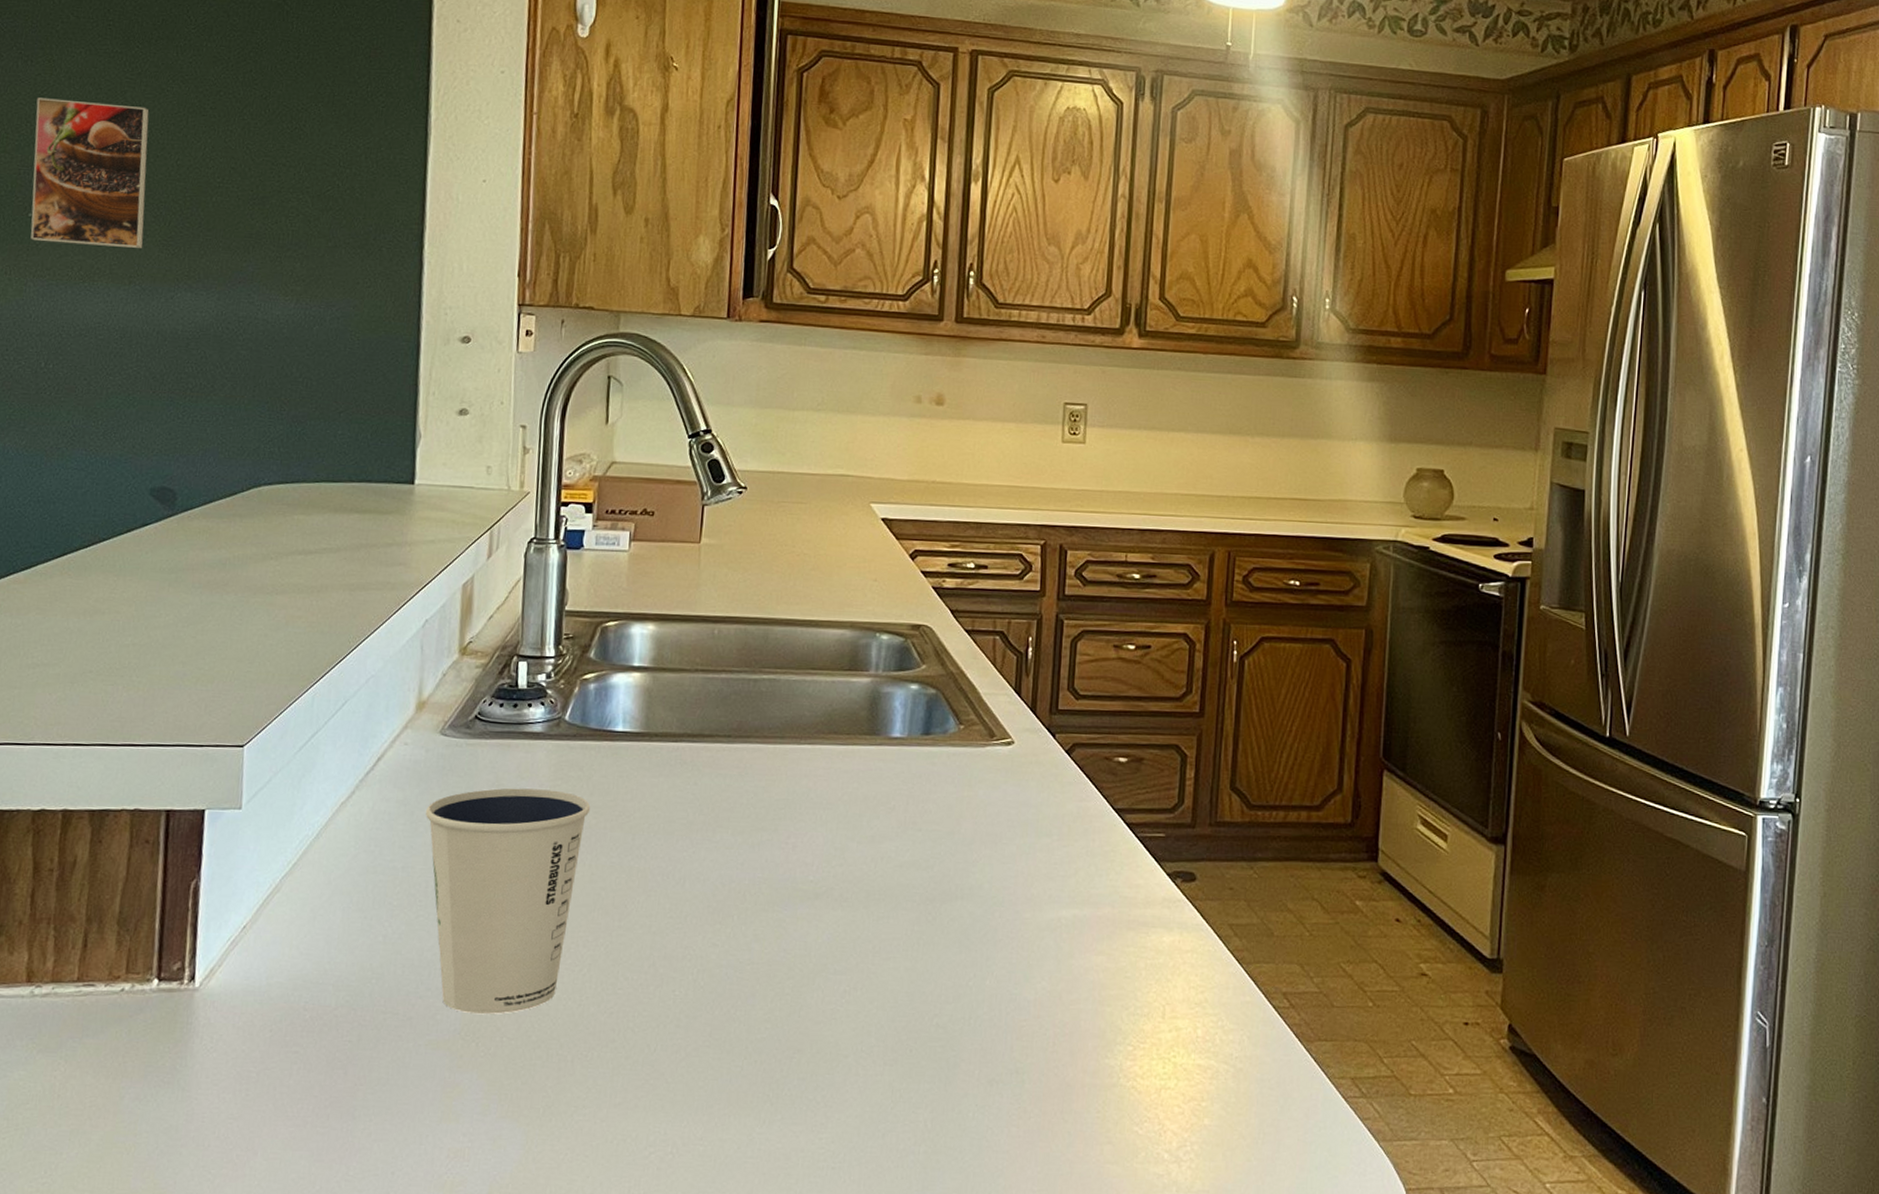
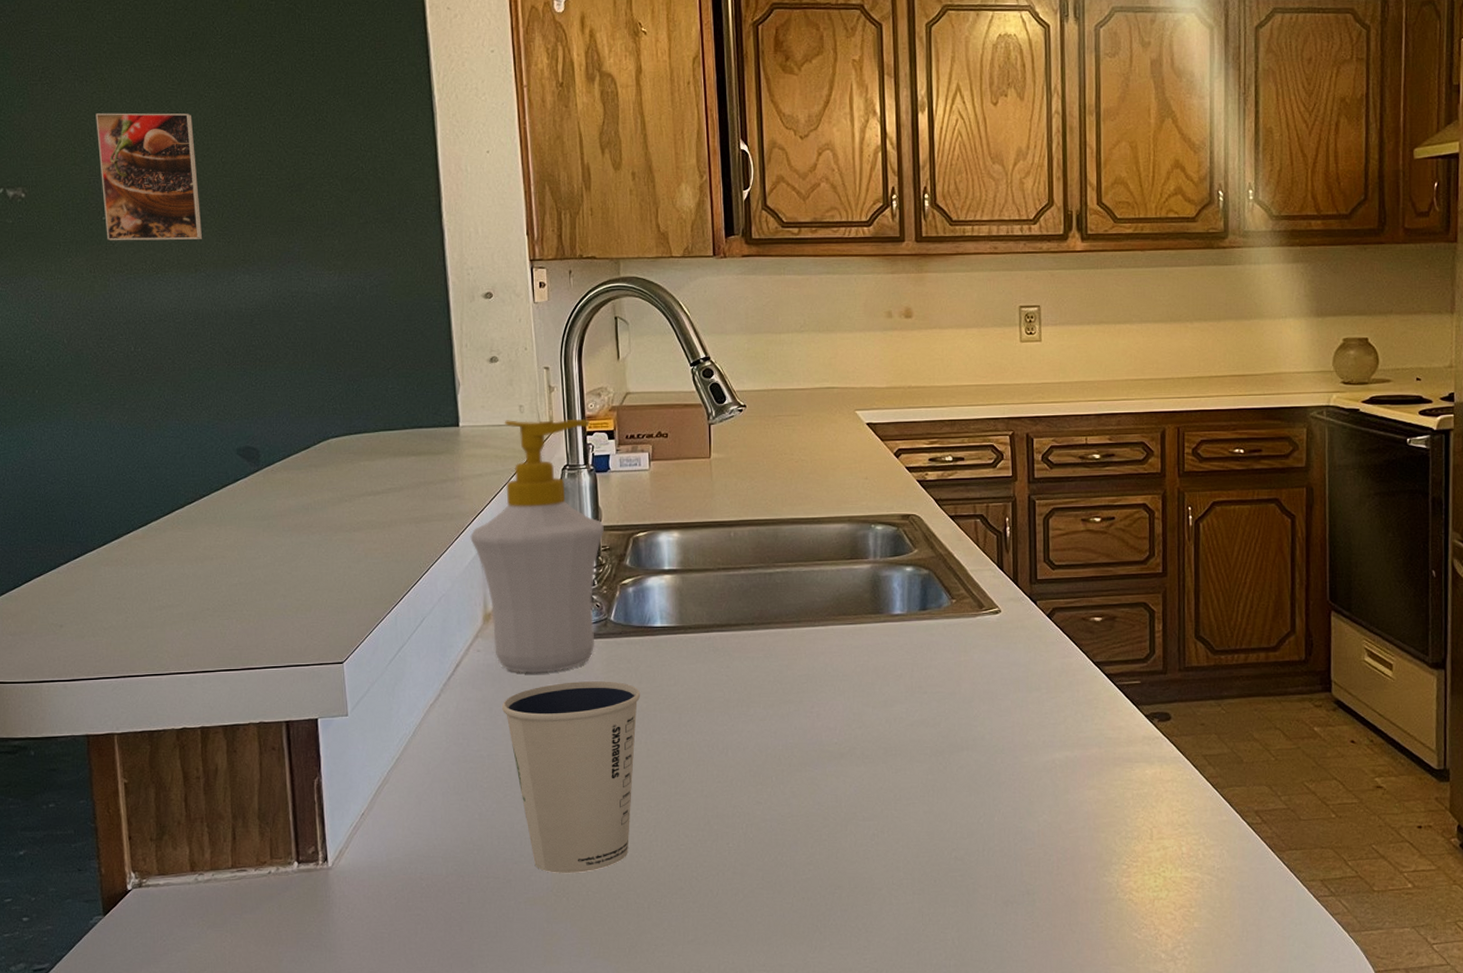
soap bottle: none [412,481,569,776] -> present [470,418,604,673]

